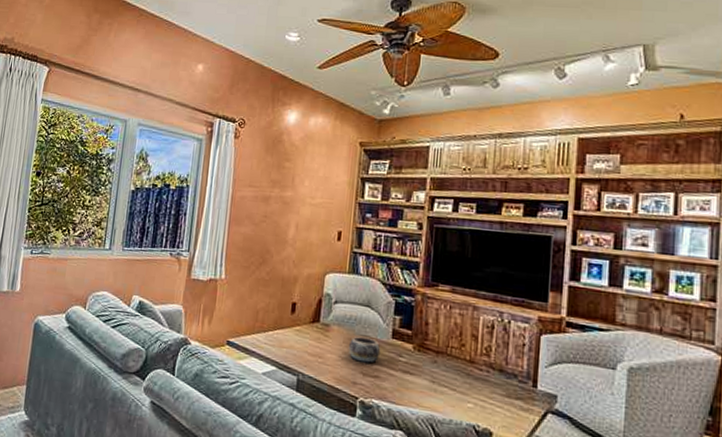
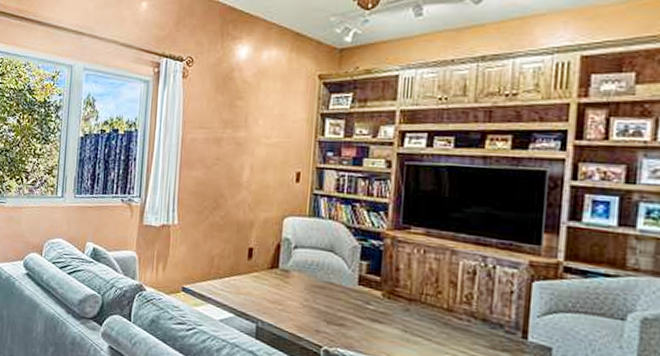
decorative bowl: present [348,336,381,364] -> none [310,282,346,311]

